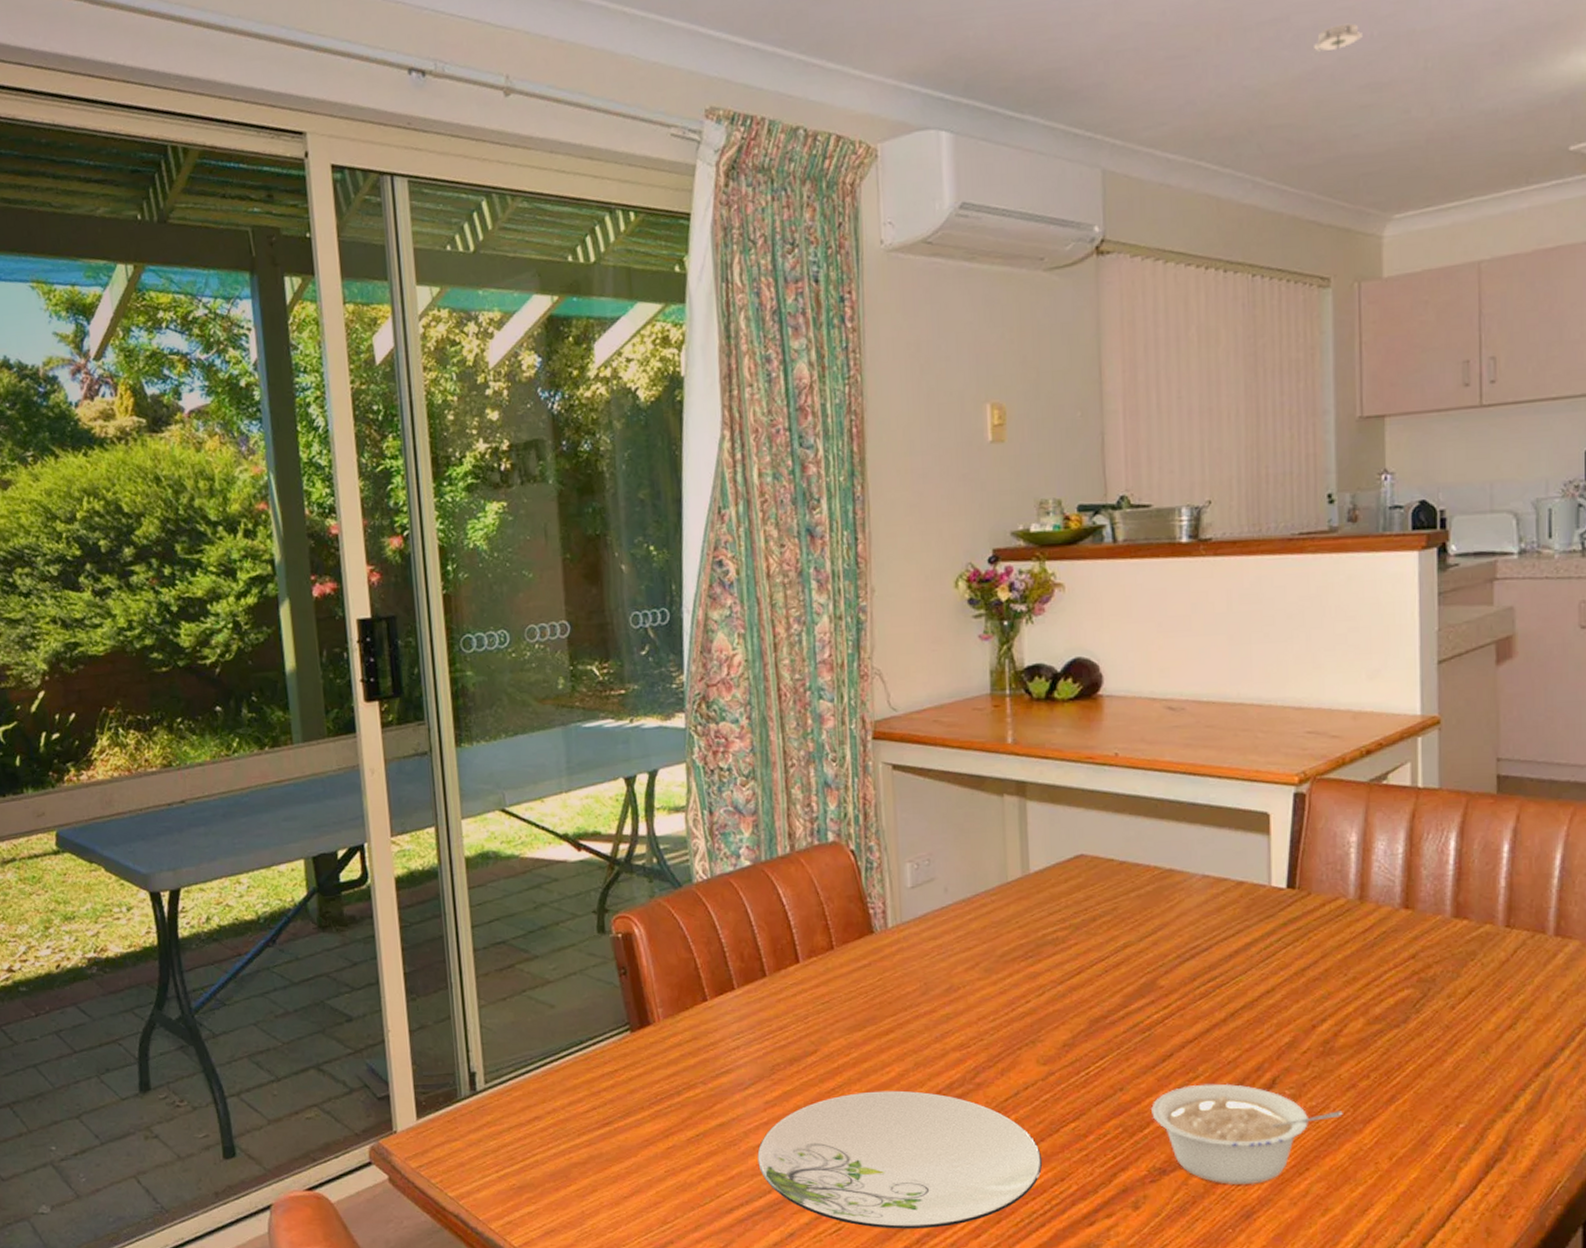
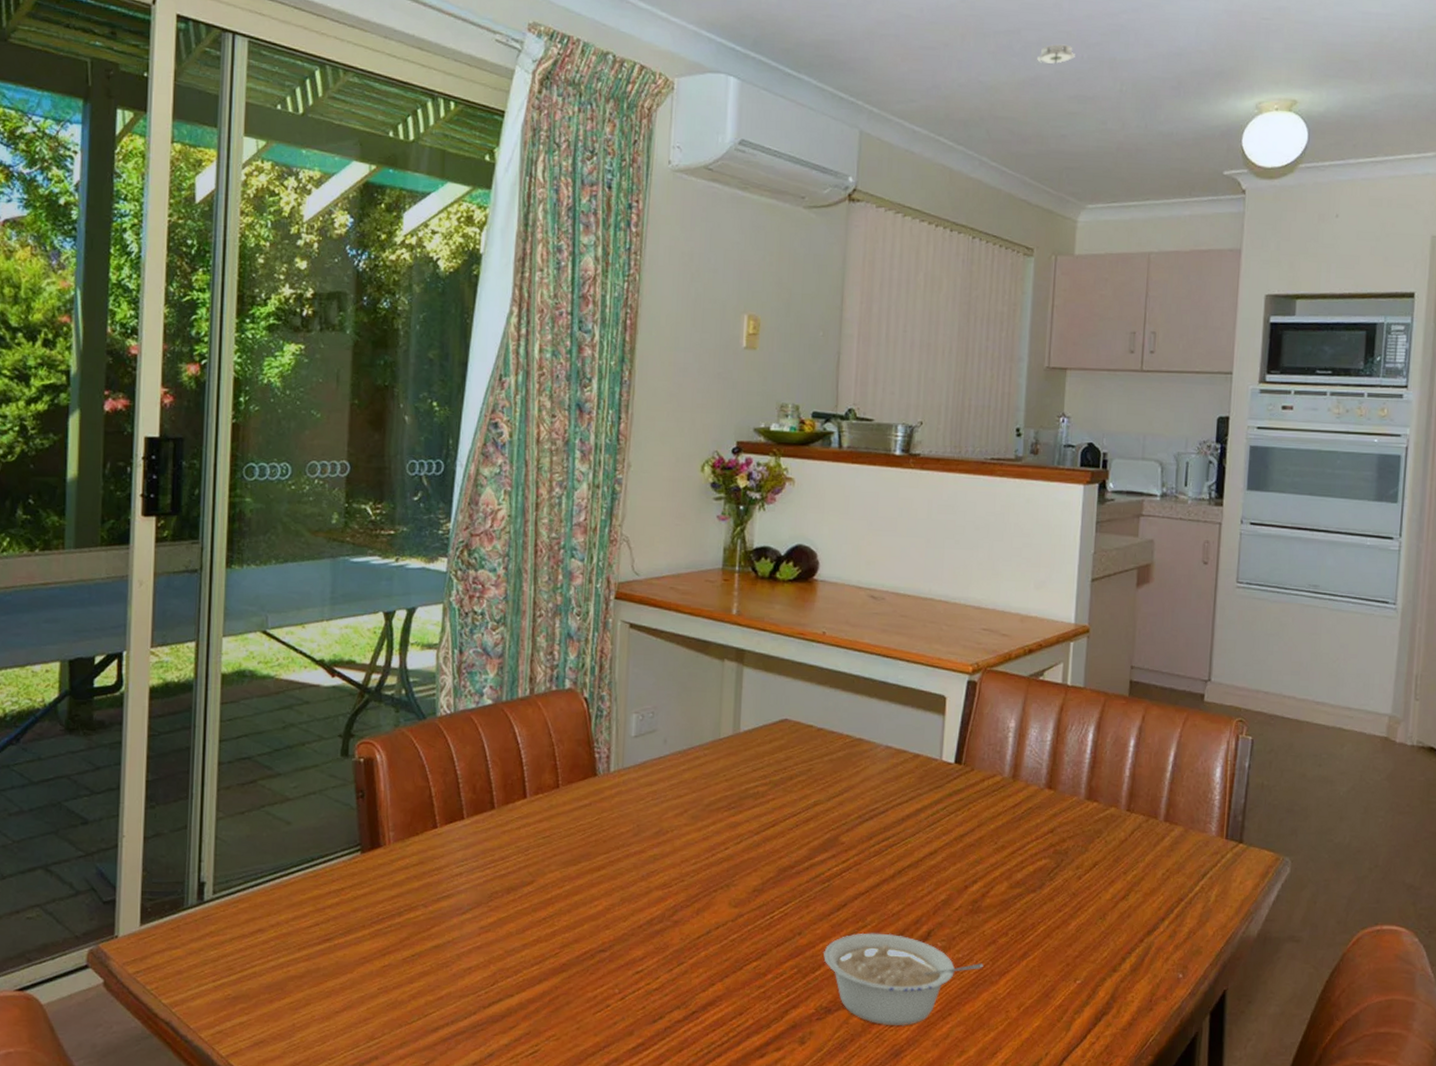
plate: present [757,1090,1043,1229] -> none [467,923,725,1054]

